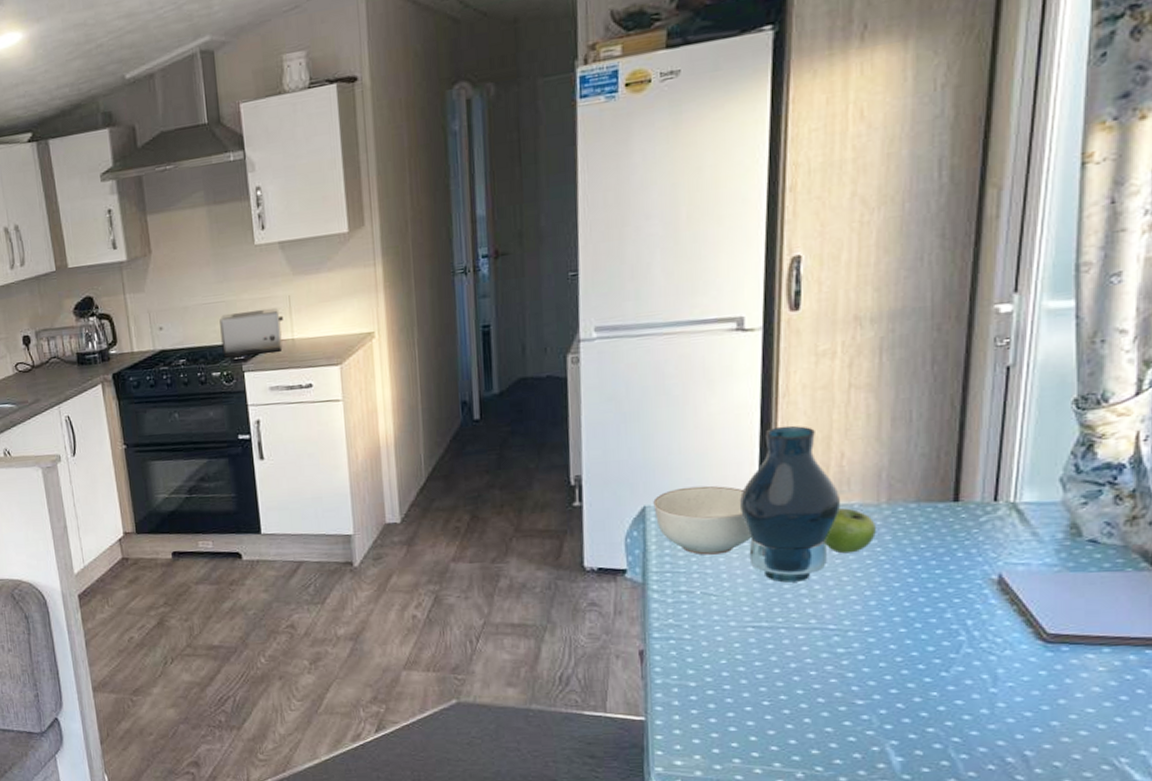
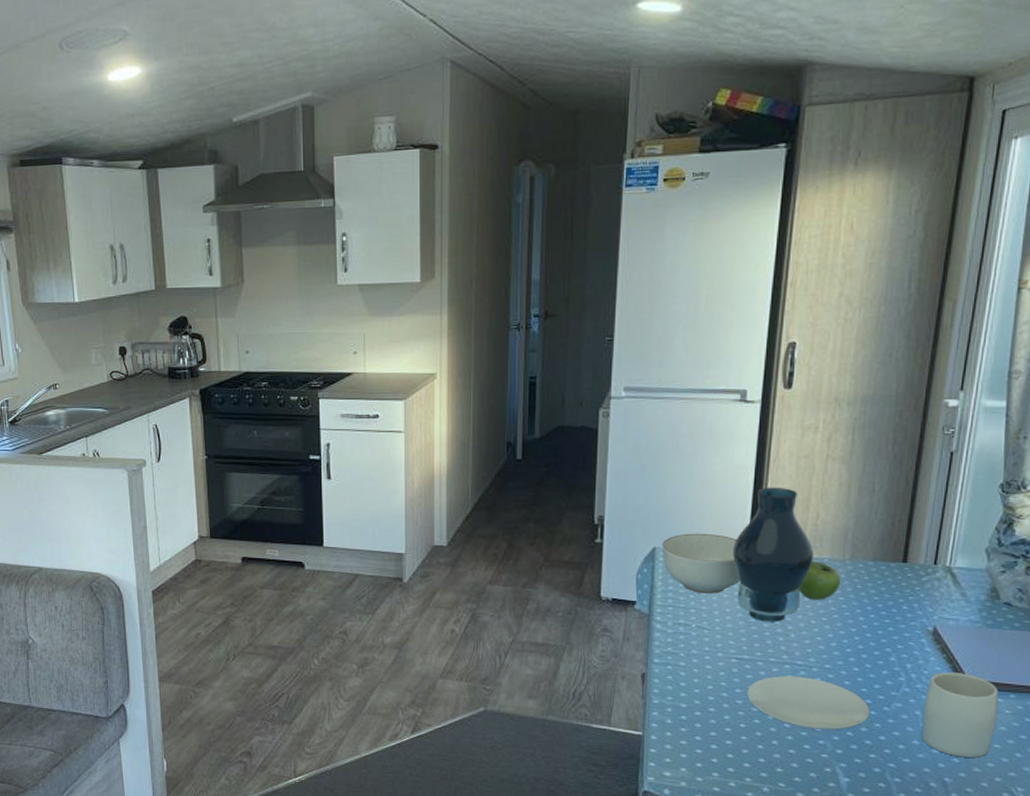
toaster: present [219,307,283,359] -> none [301,343,357,385]
plate: none [769,642,924,704] -> present [747,675,870,731]
mug: none [991,626,1090,726] -> present [921,672,999,758]

